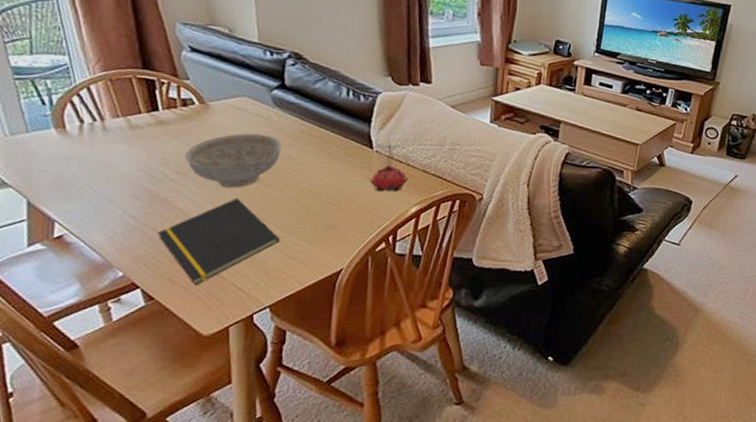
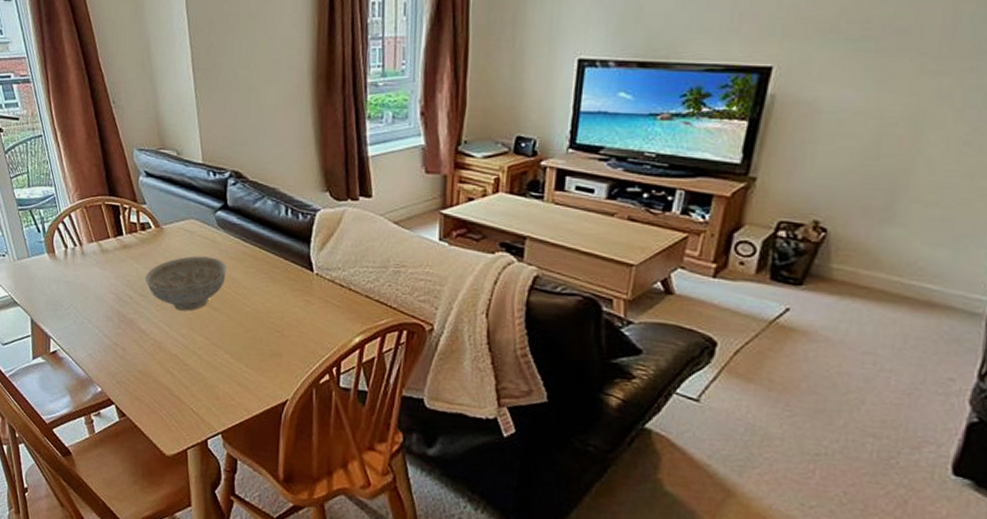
notepad: present [157,198,280,285] -> none [126,321,229,406]
flower: present [368,138,409,192] -> none [310,260,351,319]

